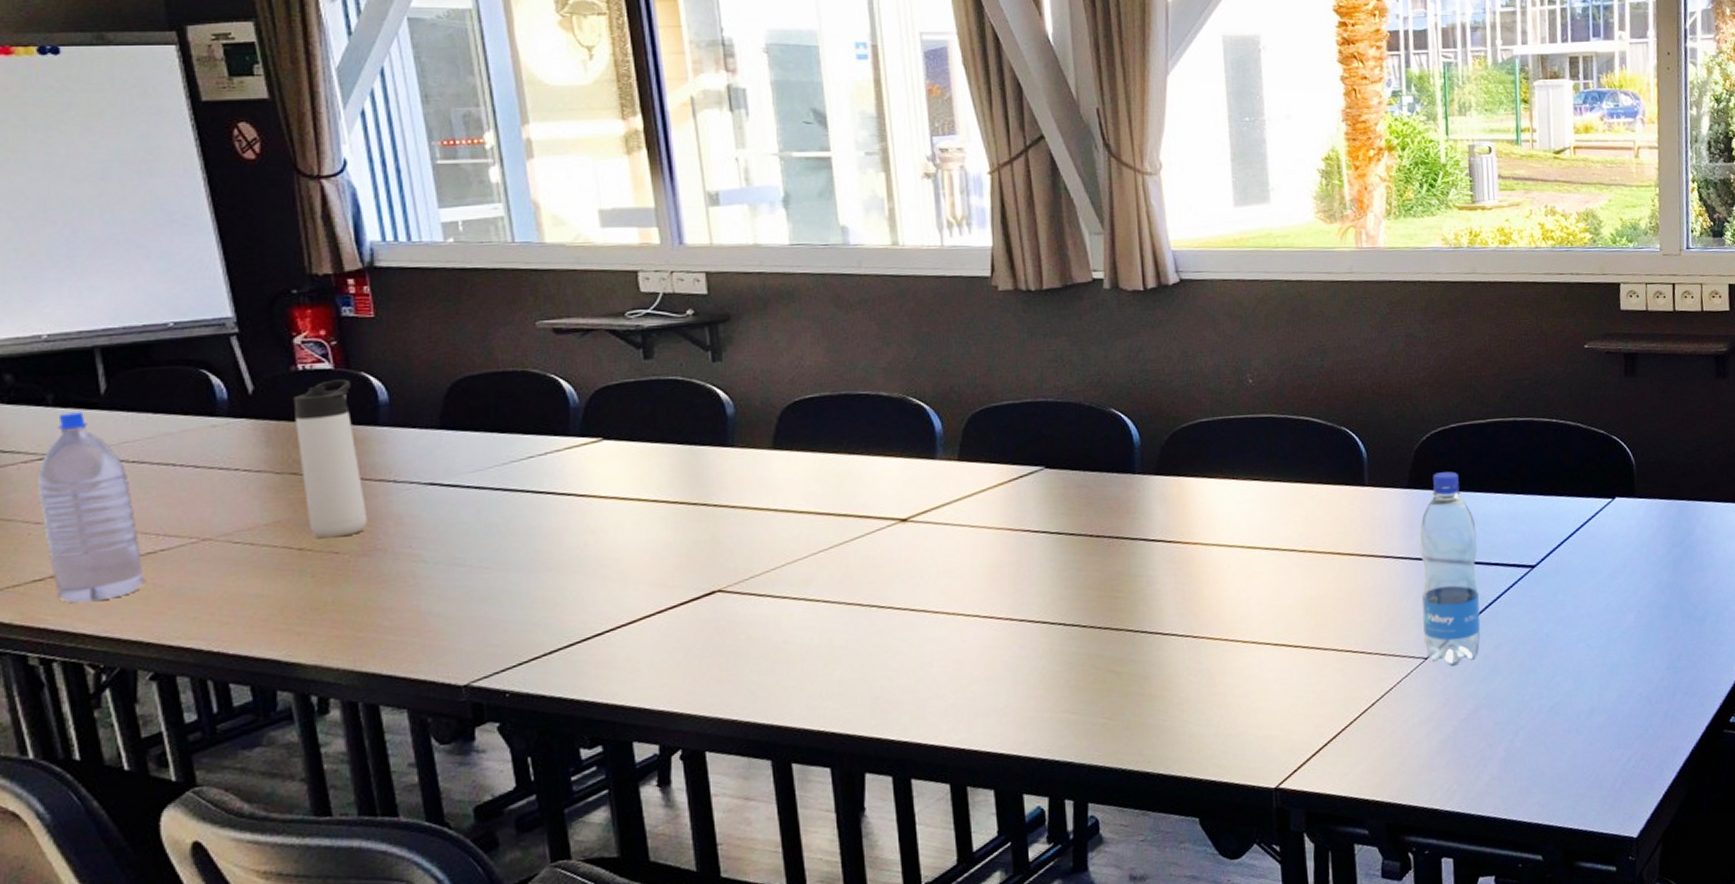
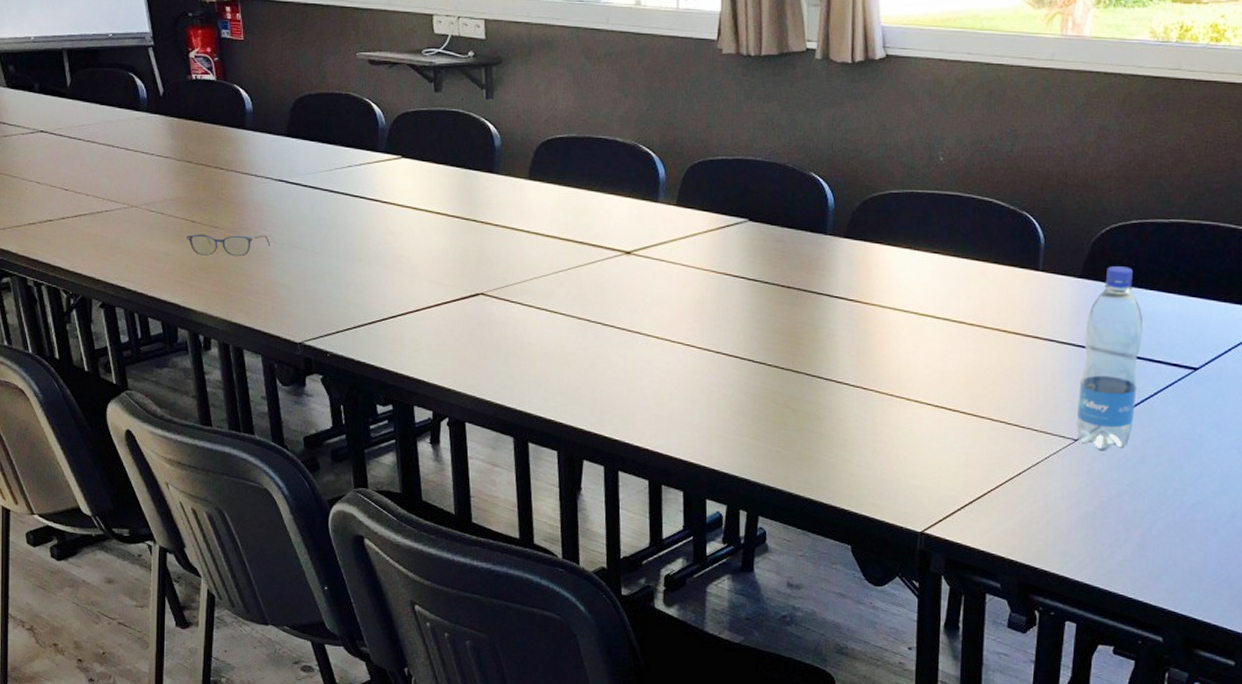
water bottle: present [36,412,146,604] -> none [29,99,96,245]
glasses: none [290,554,419,592] -> present [187,234,271,257]
thermos bottle: present [293,379,368,539] -> none [189,89,237,216]

